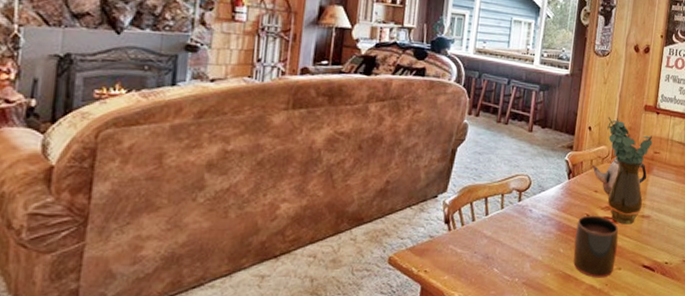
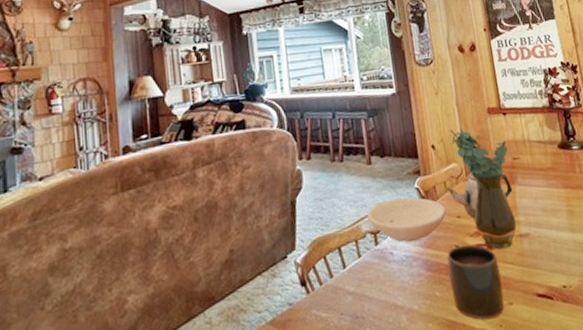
bowl: none [517,165,587,205] -> present [367,197,446,243]

